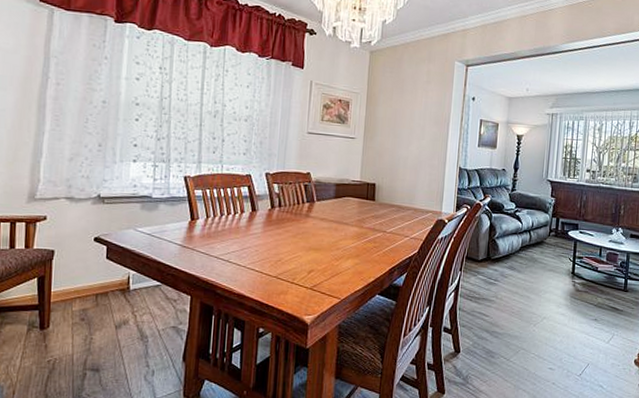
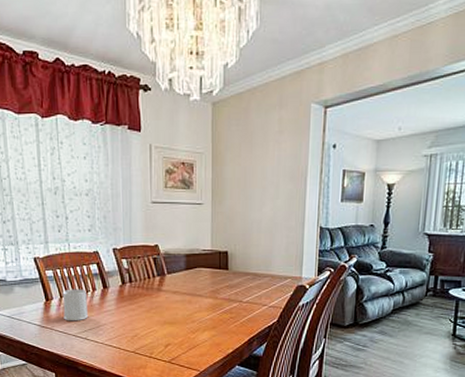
mug: none [207,209,234,243] -> present [62,289,89,321]

